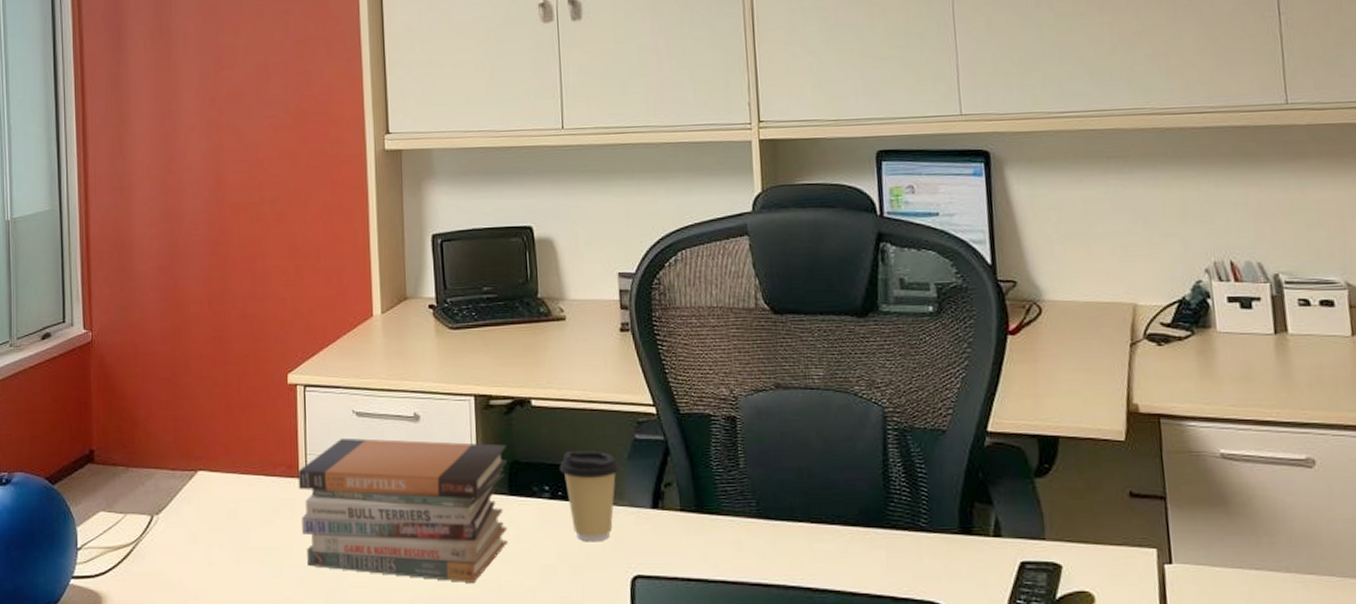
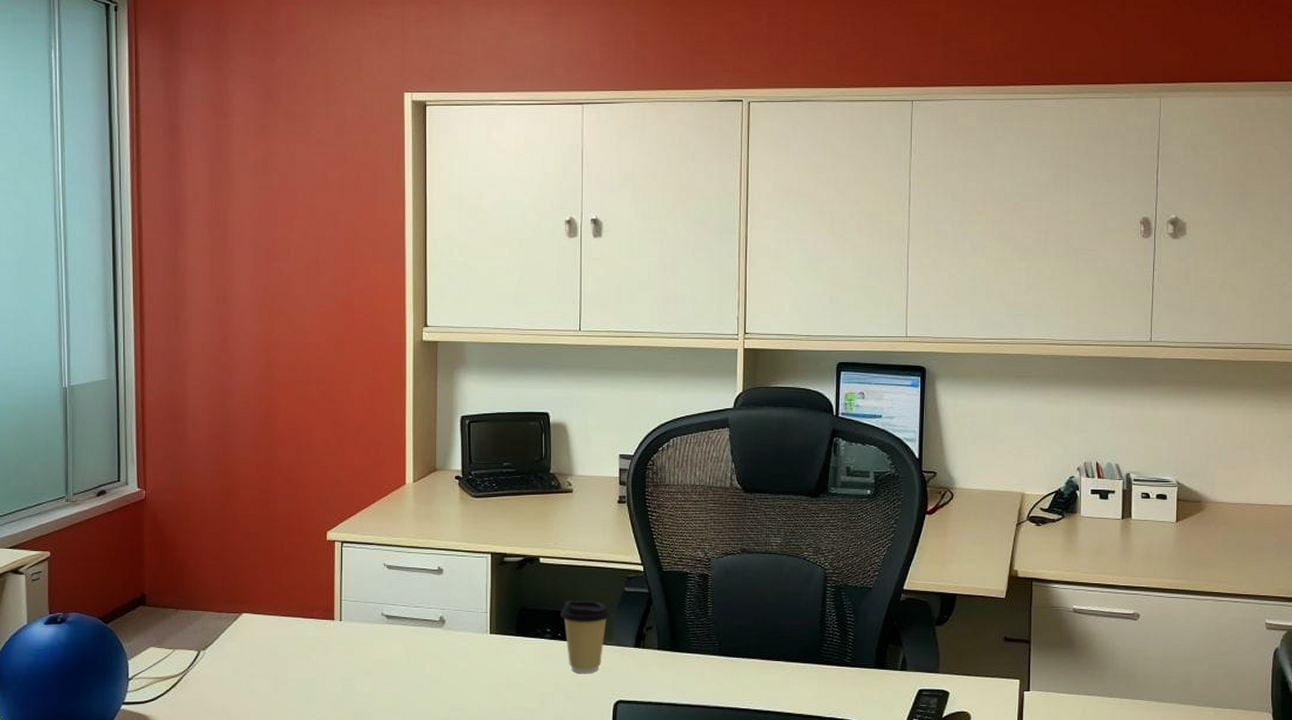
book stack: present [297,437,508,582] -> none [333,586,517,707]

